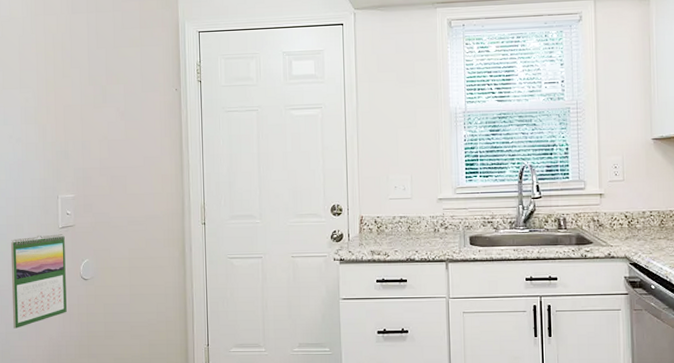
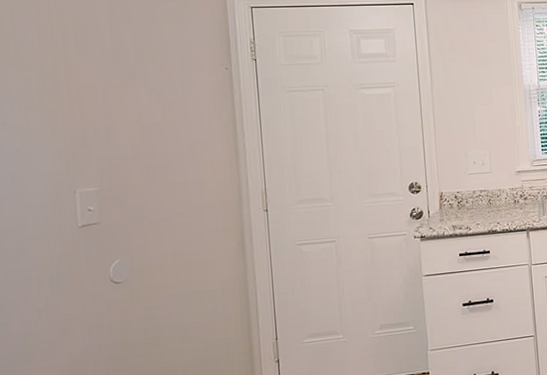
calendar: present [10,234,67,329] -> none [9,233,93,349]

